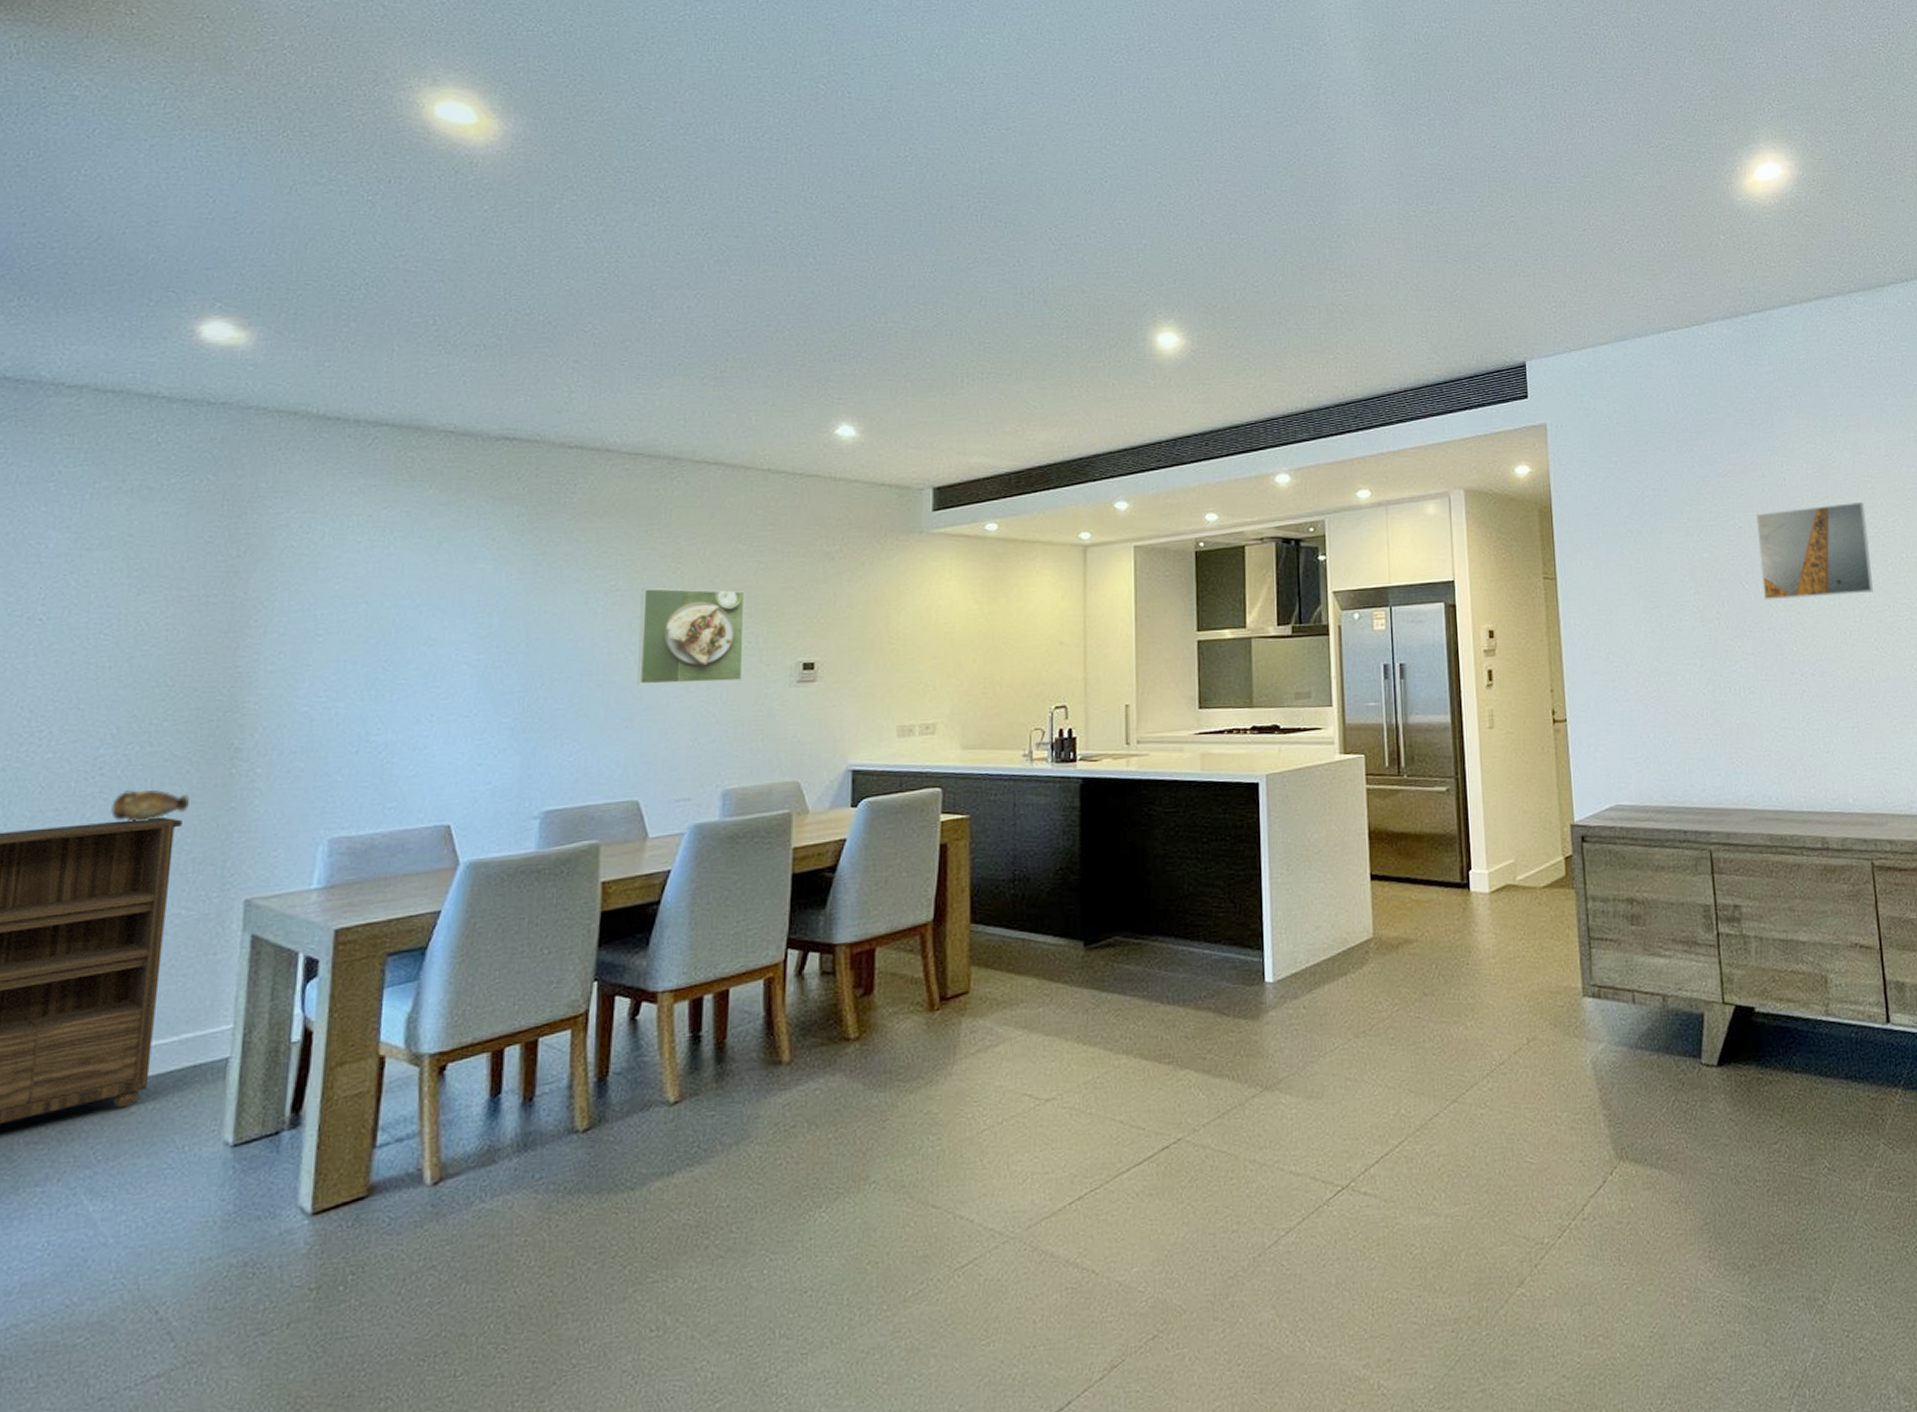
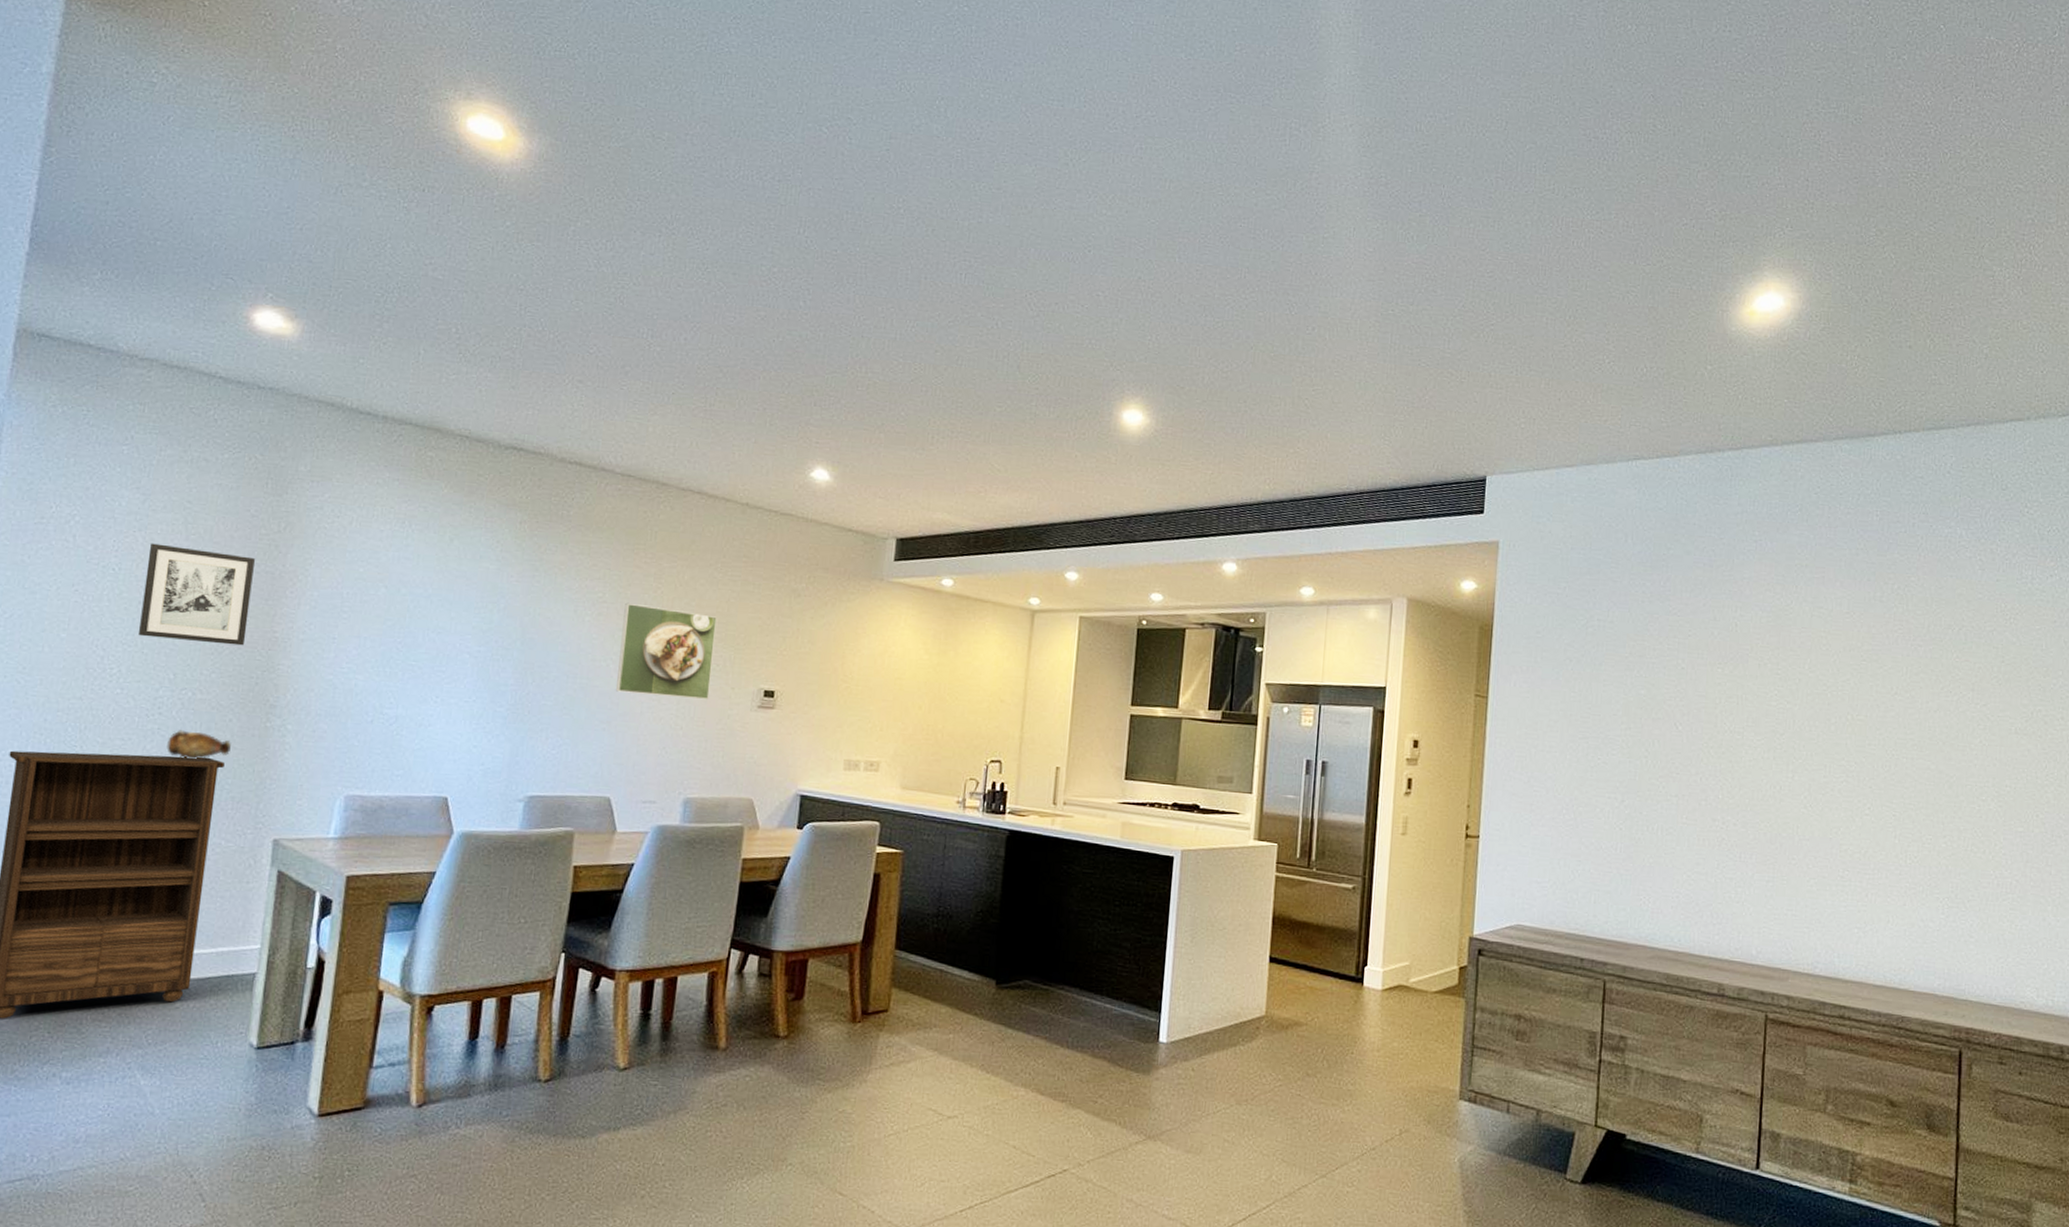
wall art: none [73,585,211,691] -> present [139,543,255,646]
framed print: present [1756,501,1873,600] -> none [1696,656,1816,750]

